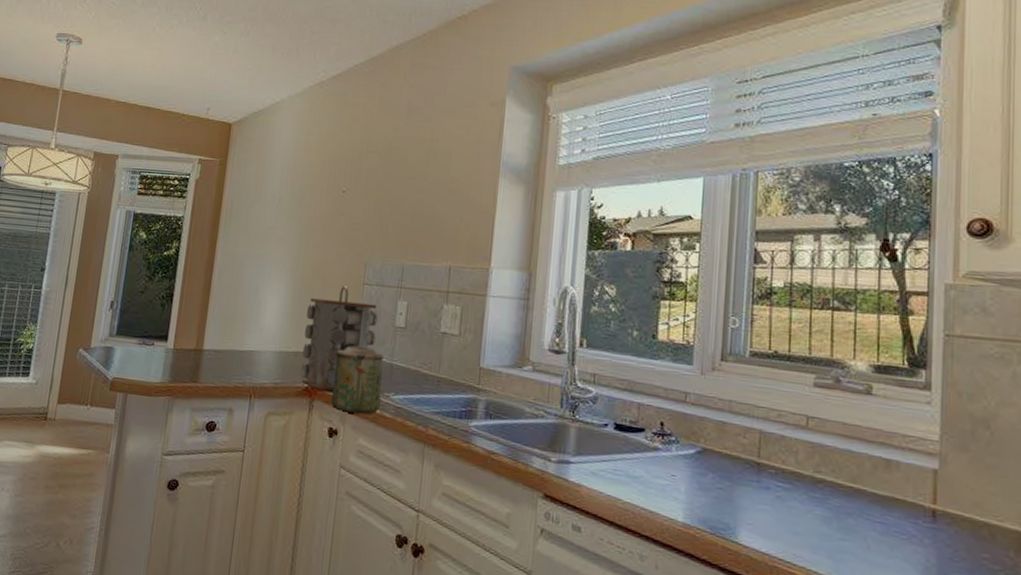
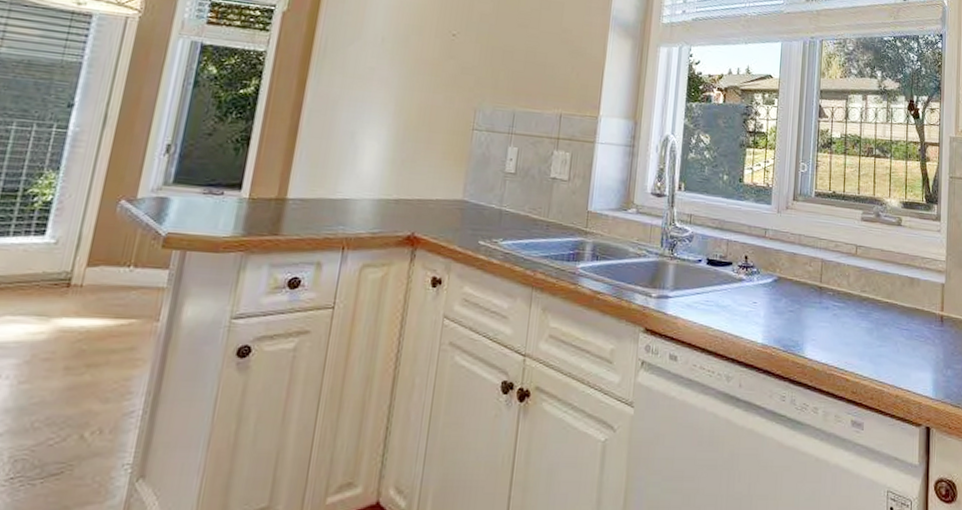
spice rack: present [300,285,378,393] -> none [401,130,487,241]
canister: present [331,345,384,415] -> none [435,192,493,262]

